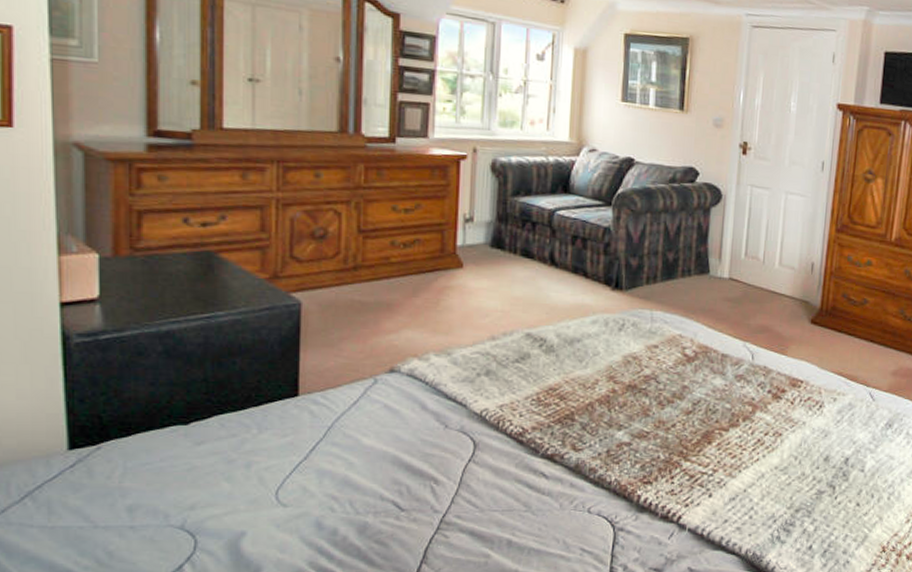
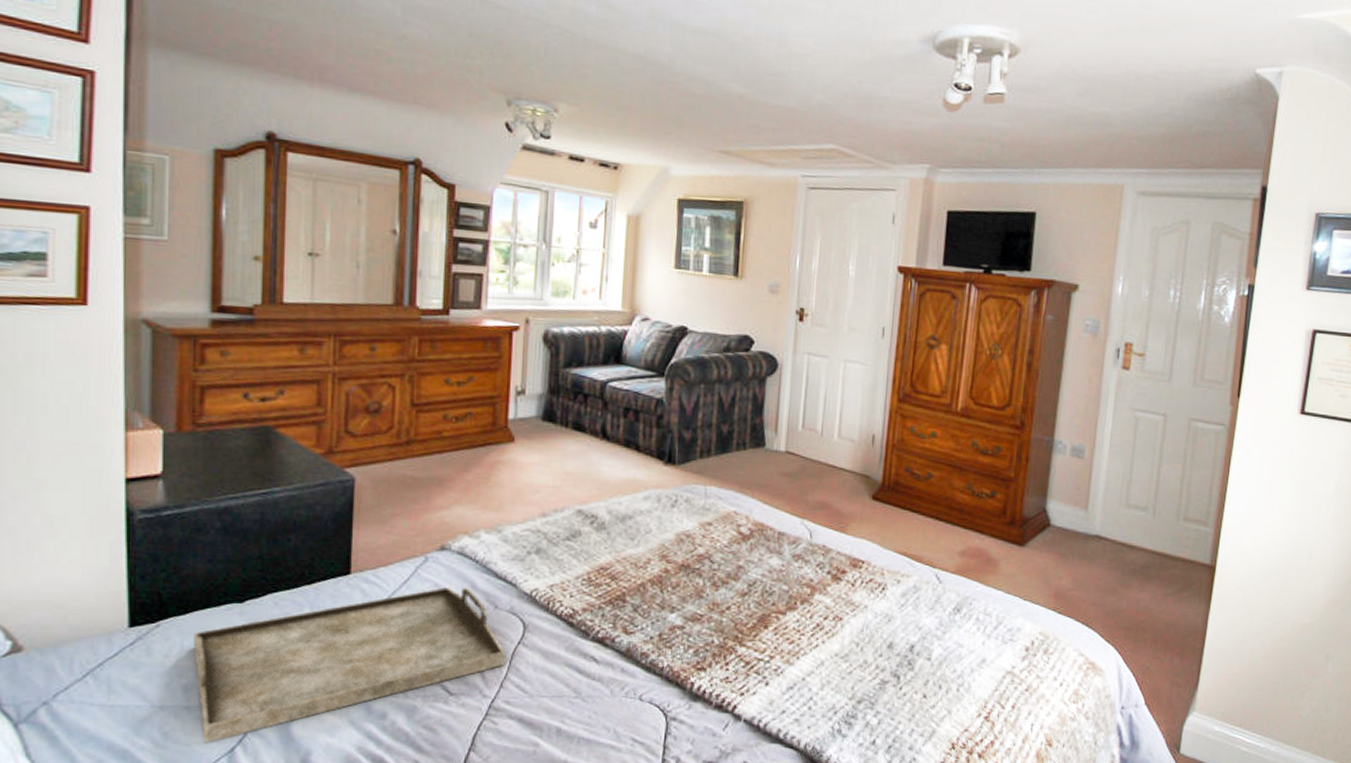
serving tray: none [137,408,456,562] -> present [193,587,505,744]

